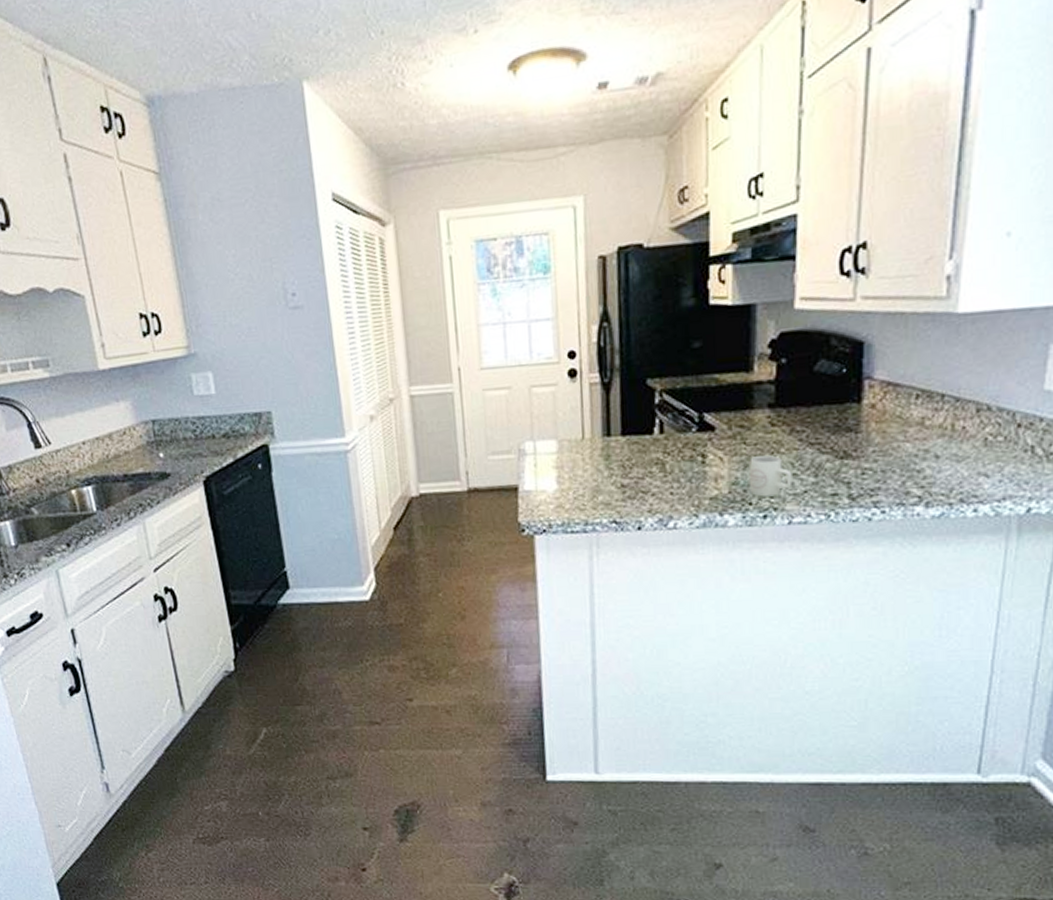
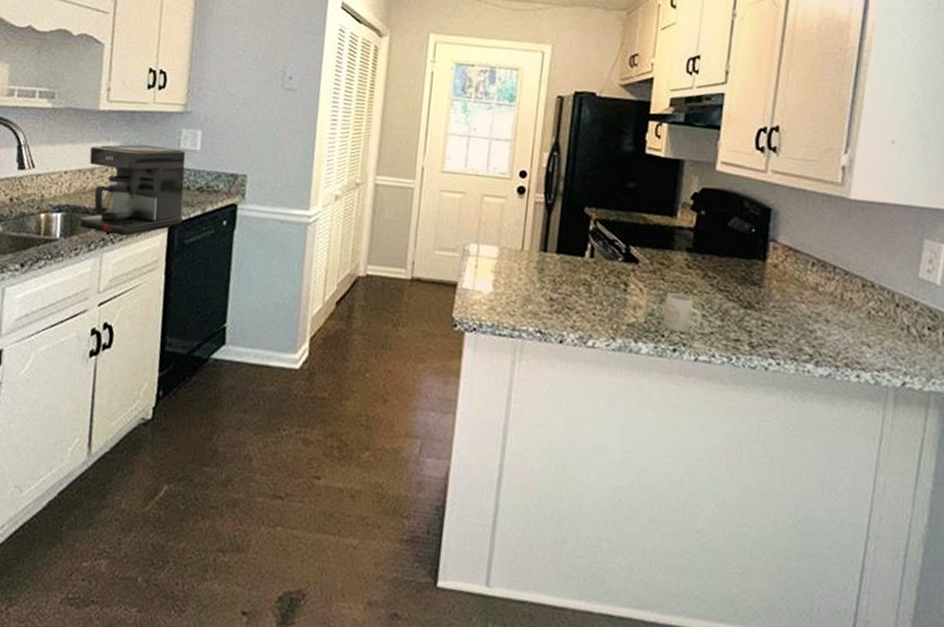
coffee maker: none [101,396,217,499] -> present [79,144,186,236]

